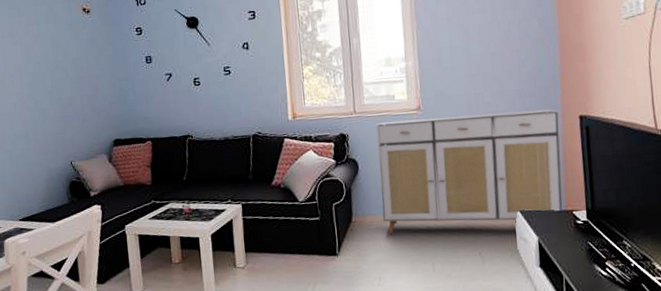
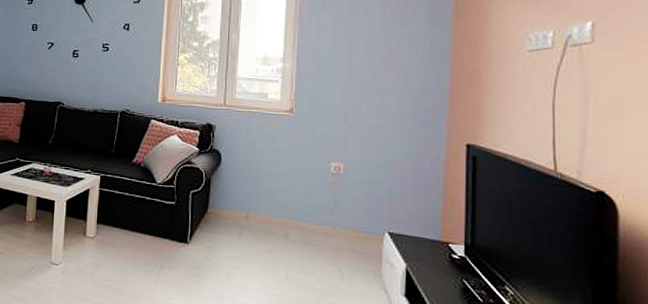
sideboard: present [375,109,563,235] -> none [240,119,444,242]

